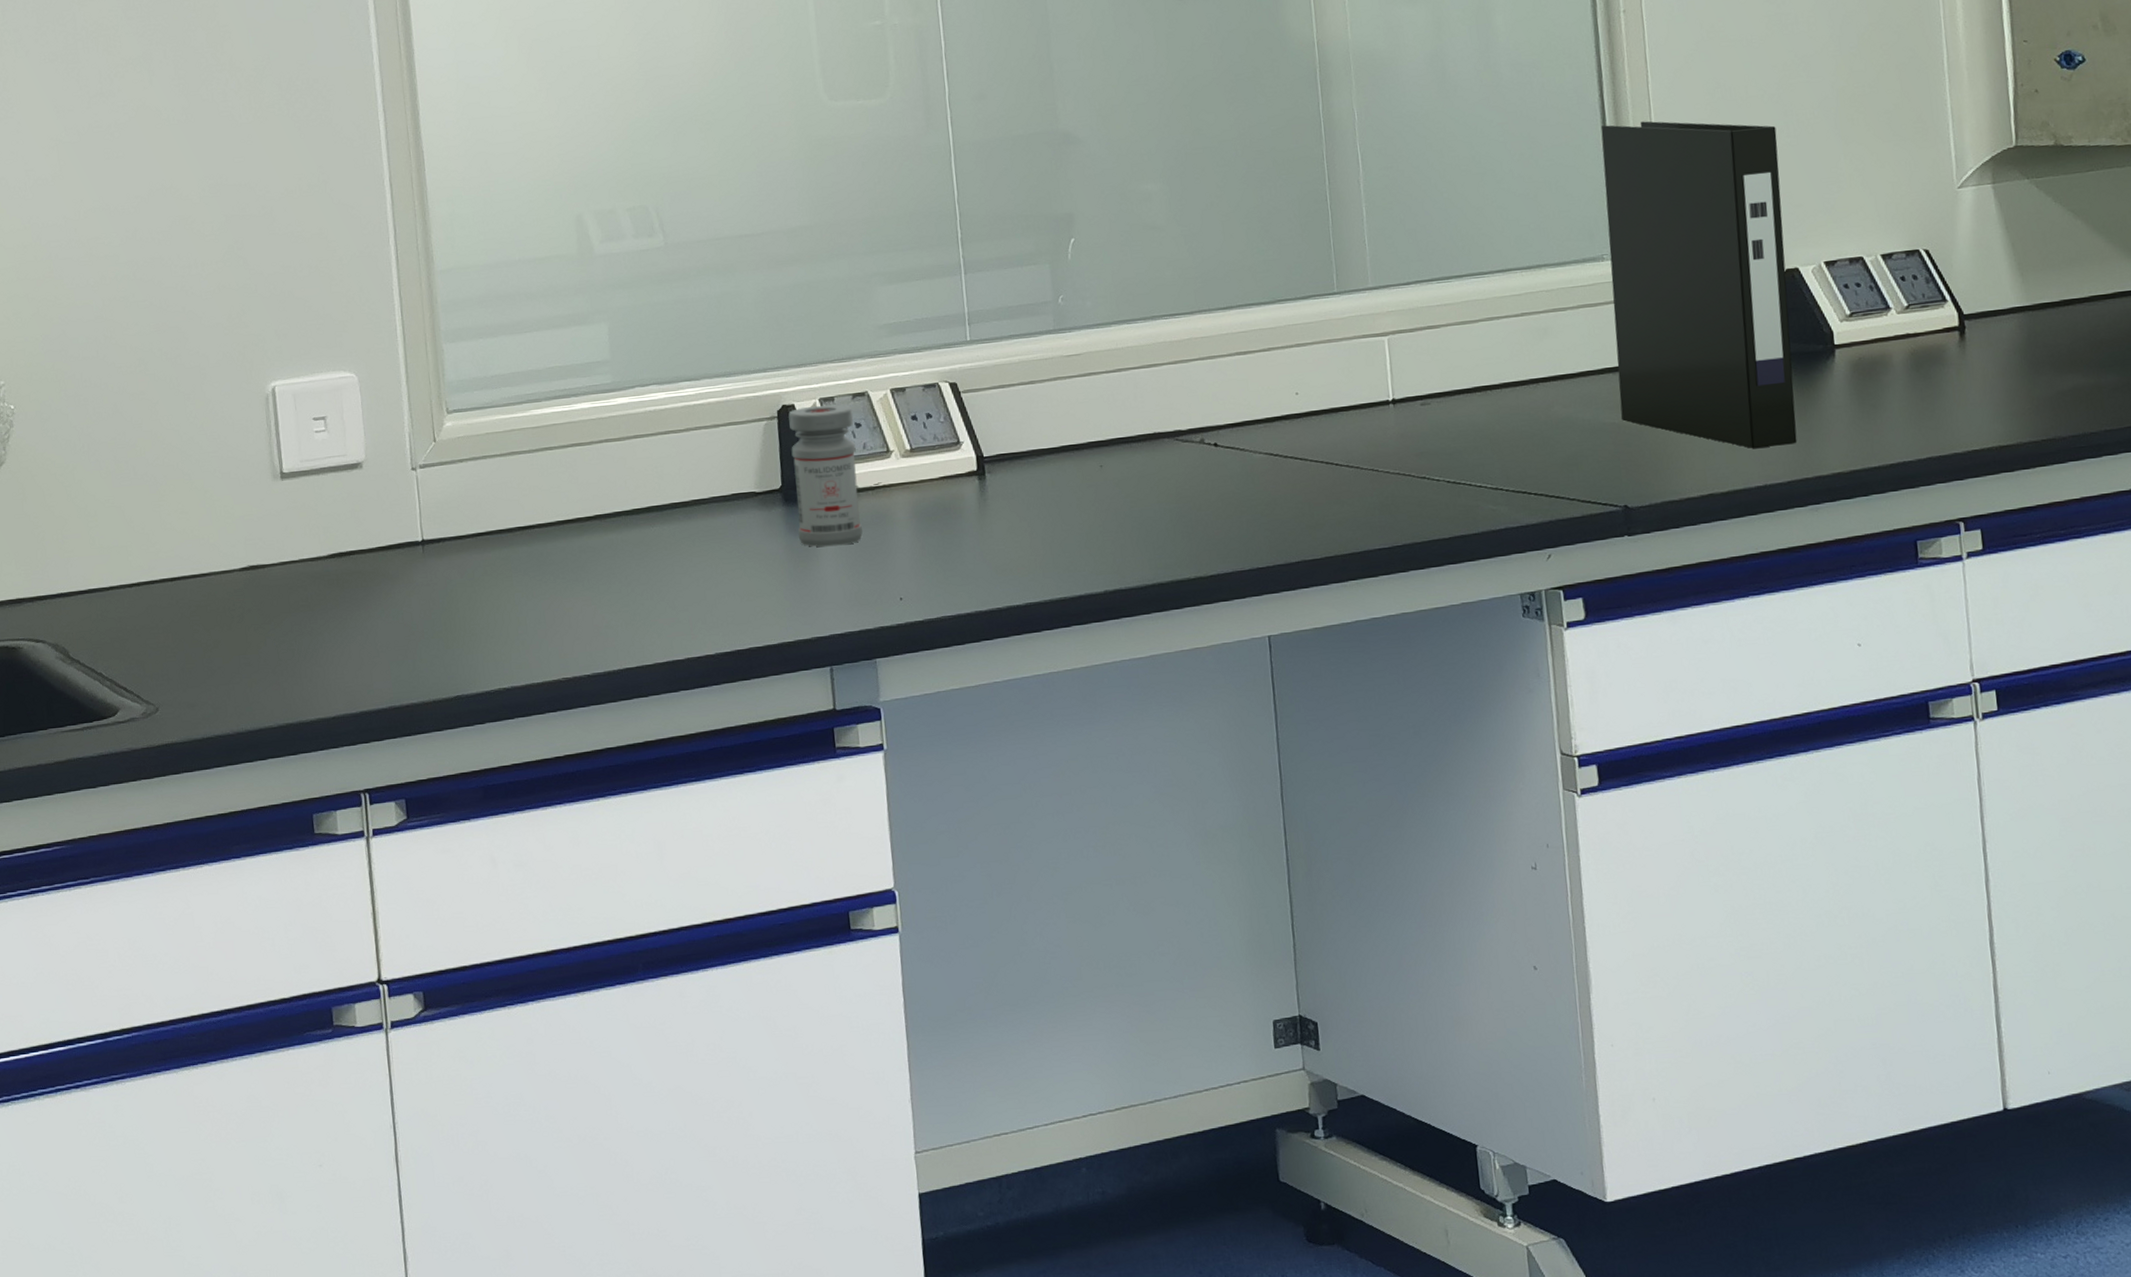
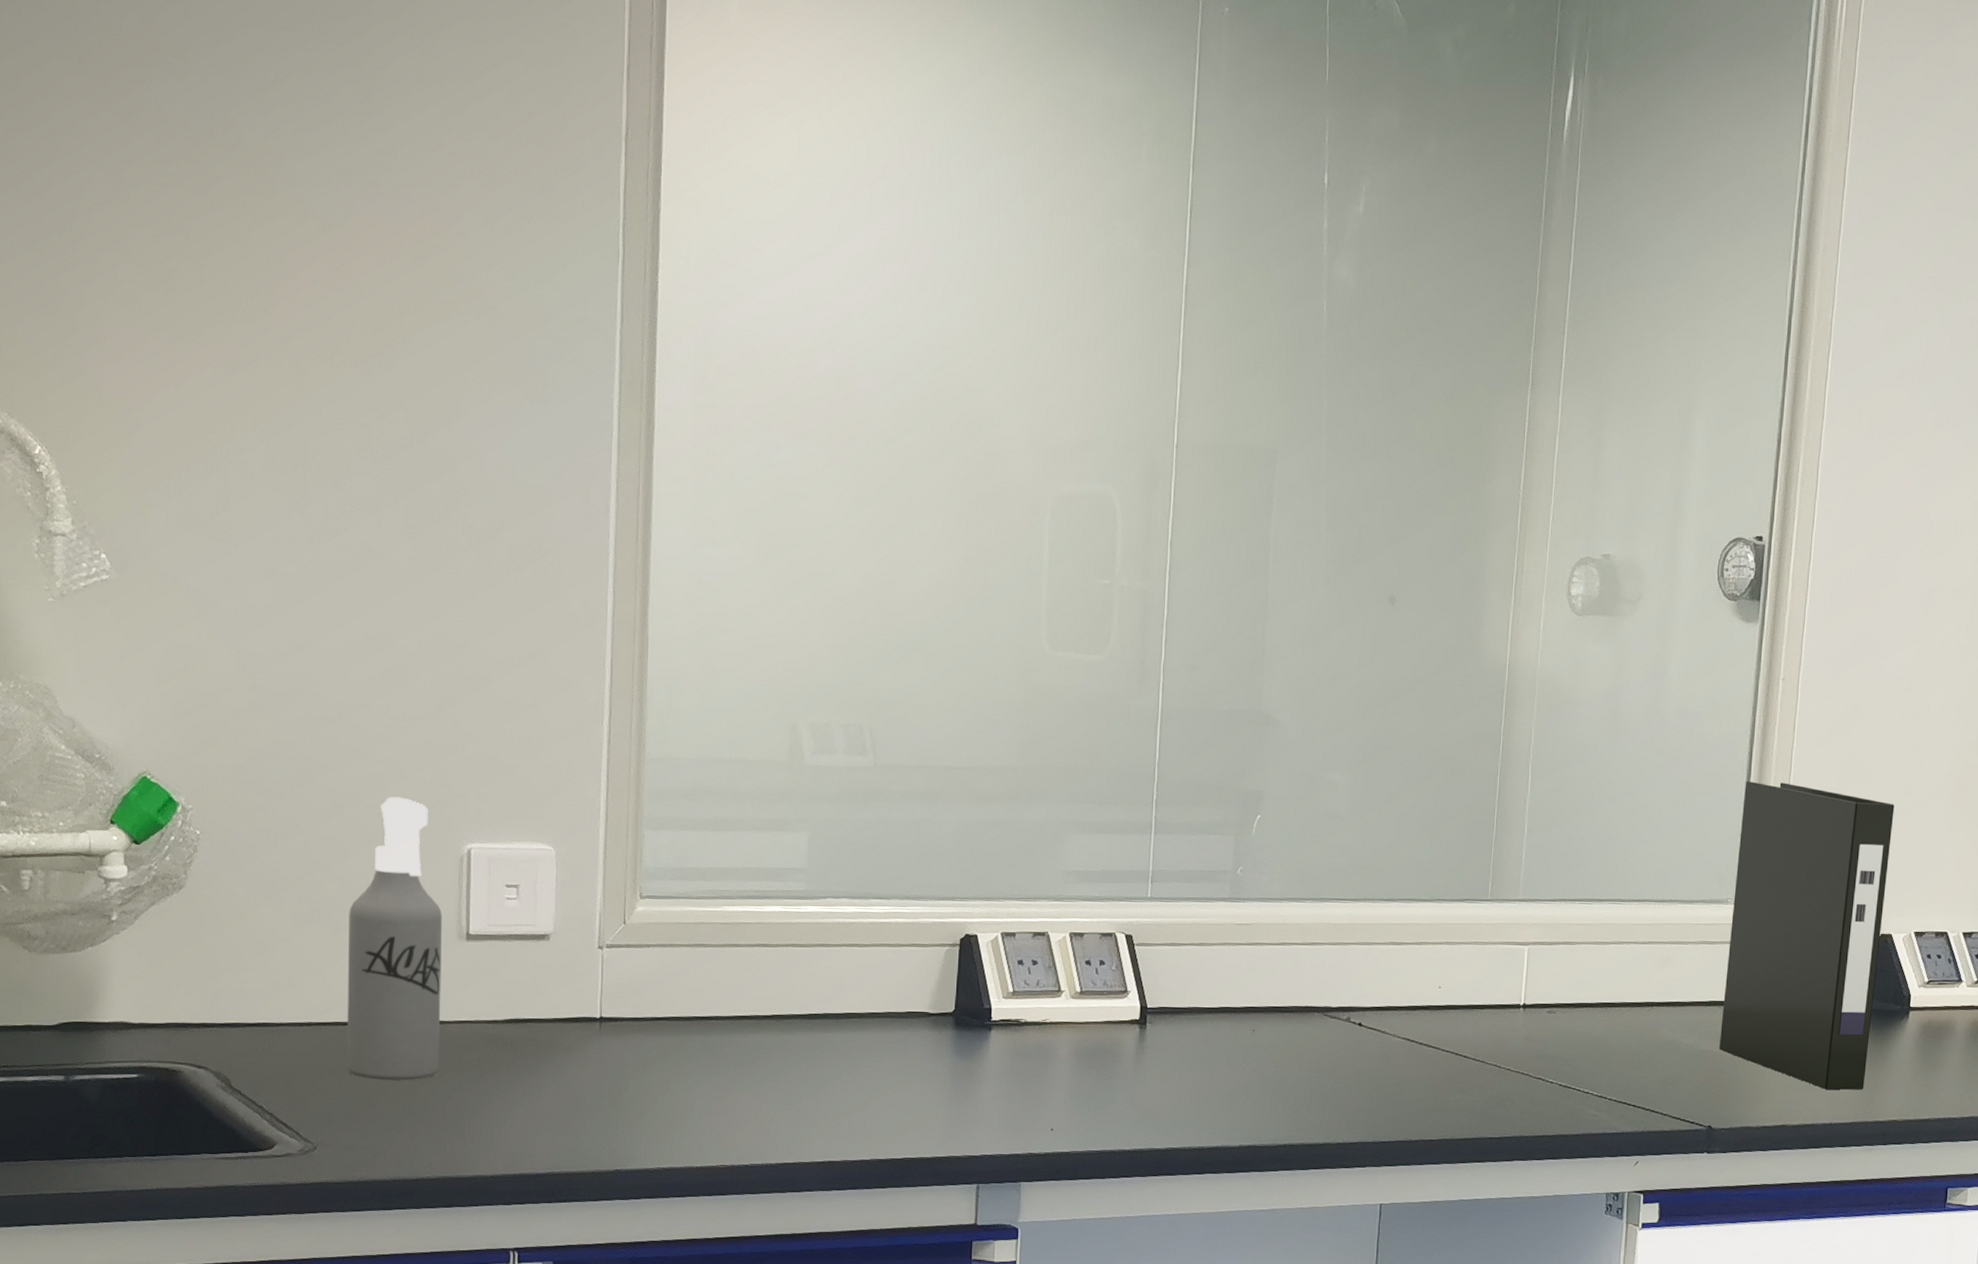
spray bottle: none [164,344,269,633] -> present [346,797,443,1081]
medicine bottle: present [788,405,863,547] -> none [964,938,1032,1073]

